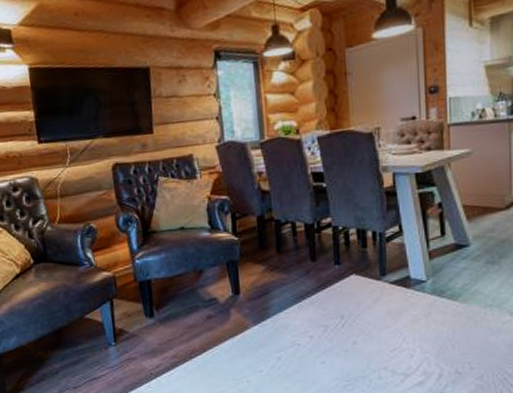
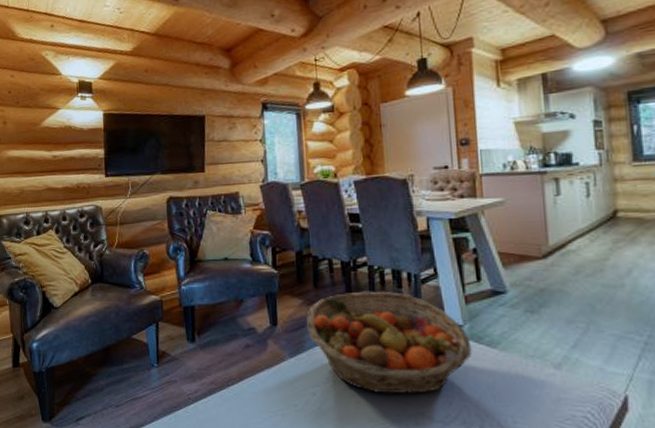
fruit basket: none [269,252,434,353] -> present [306,291,472,395]

